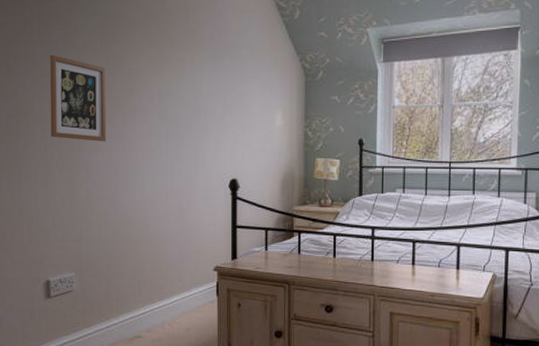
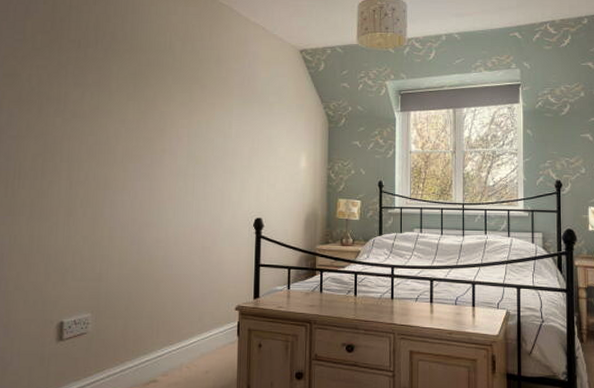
picture frame: present [50,54,107,141] -> none [77,96,138,180]

